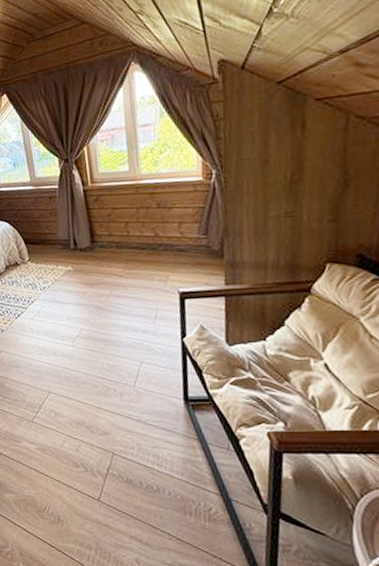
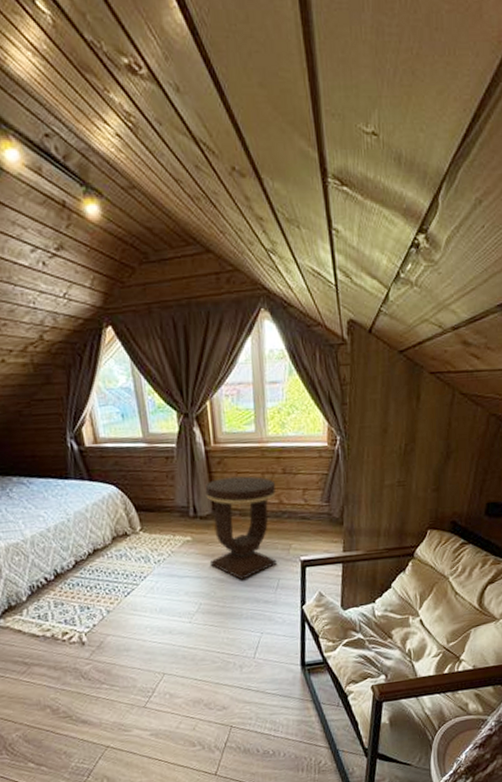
side table: none [84,211,154,309] -> present [205,476,277,580]

